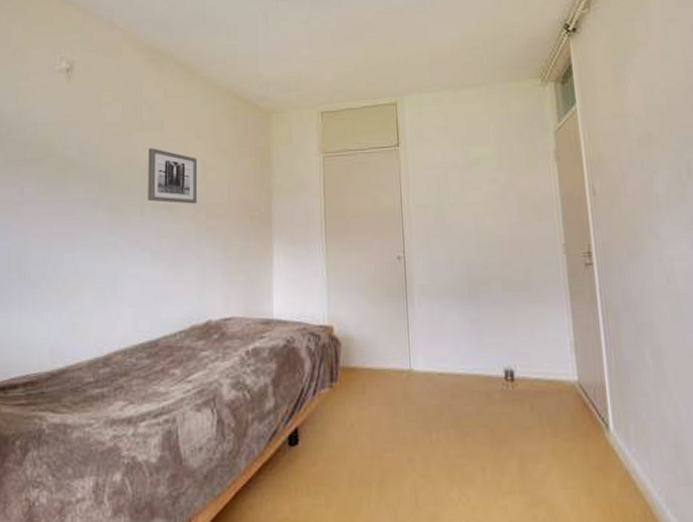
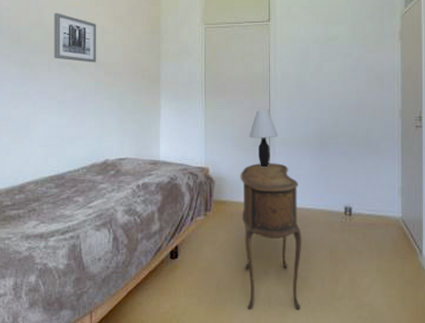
side table: none [371,317,458,511] -> present [240,163,302,310]
table lamp: none [381,252,416,324] -> present [249,110,278,168]

